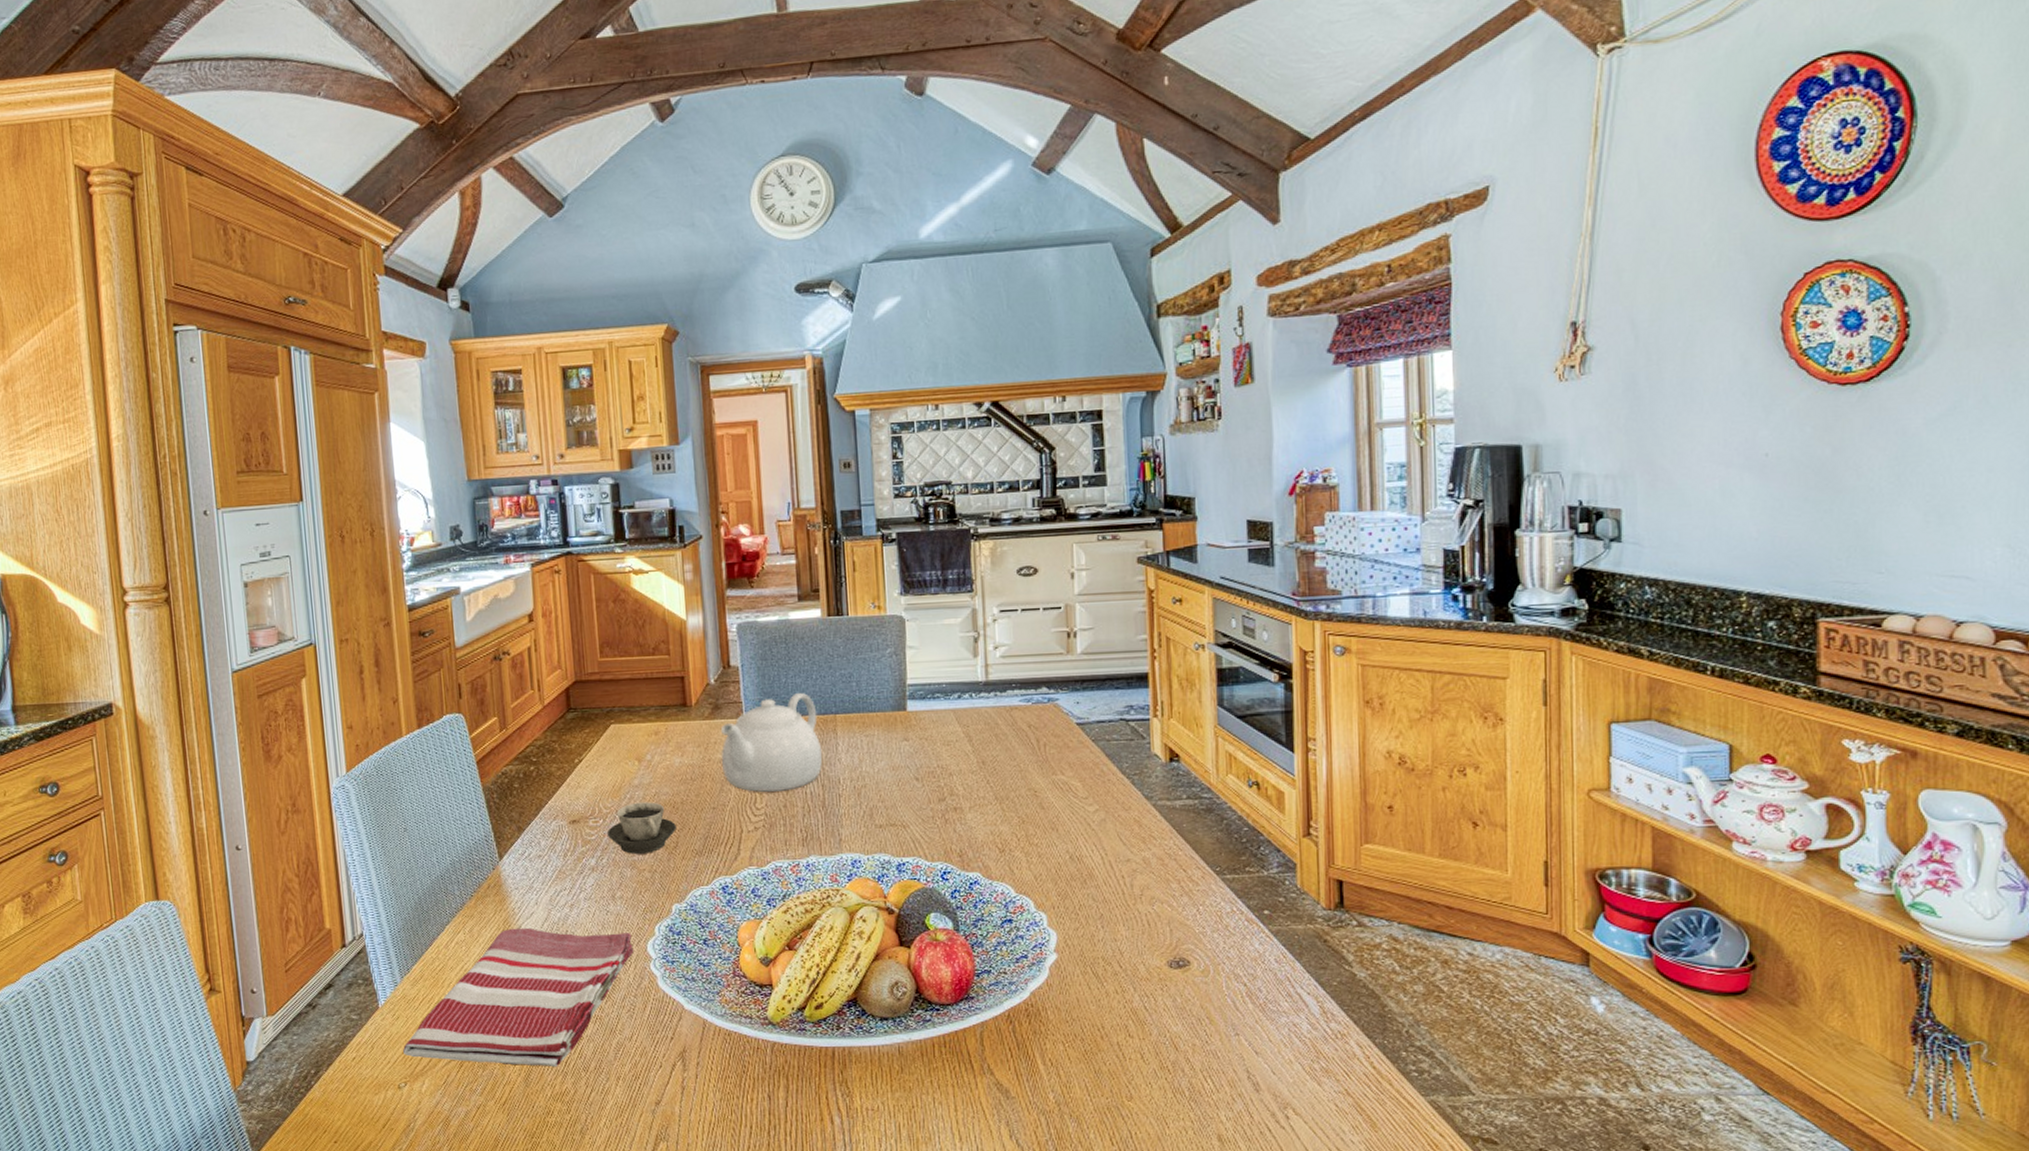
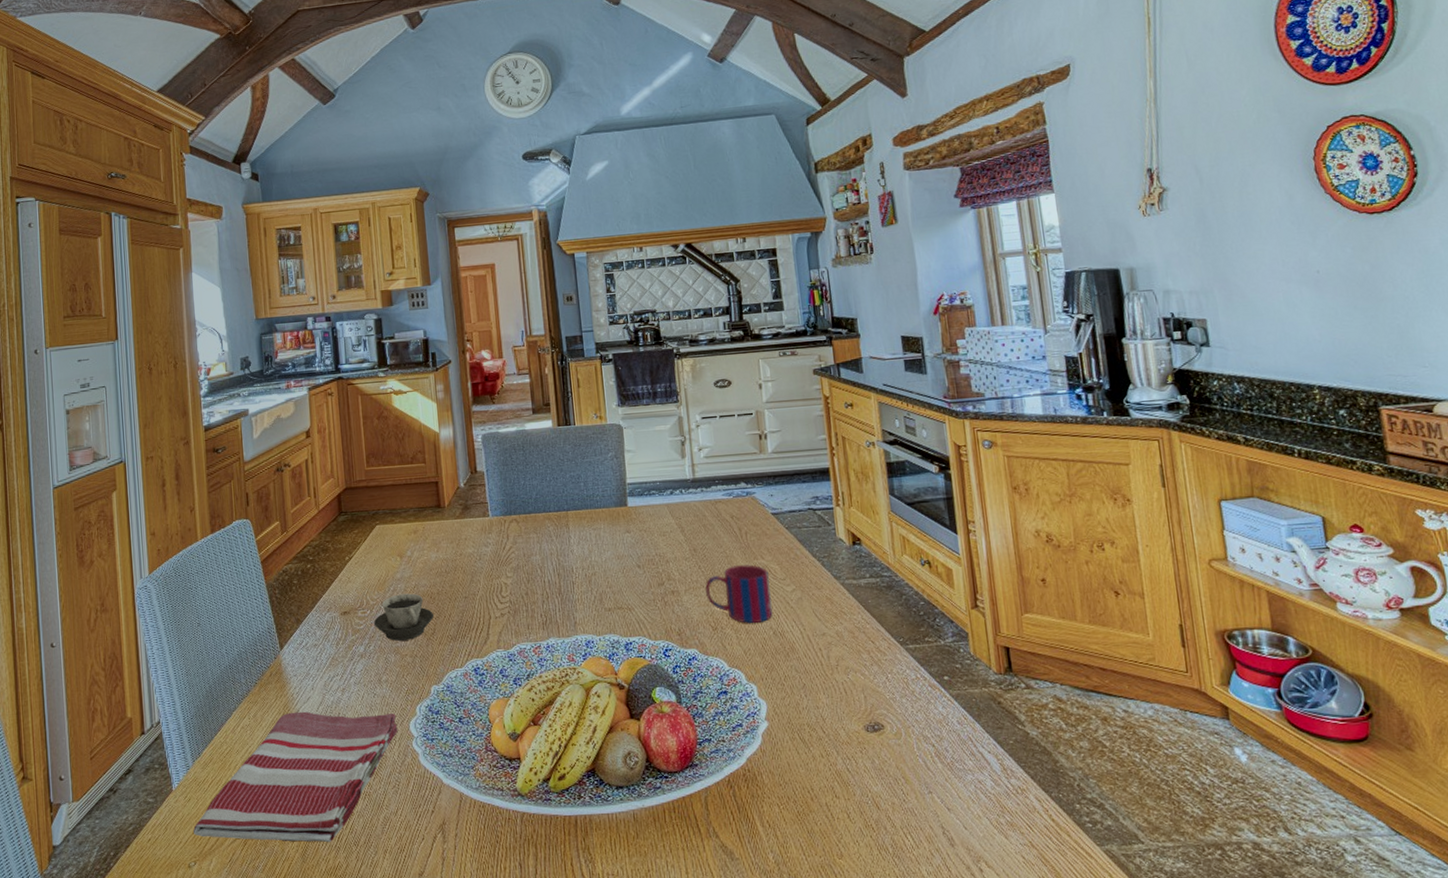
teapot: present [720,693,823,792] -> none [470,493,558,582]
mug: none [993,780,1070,847] -> present [705,564,773,624]

